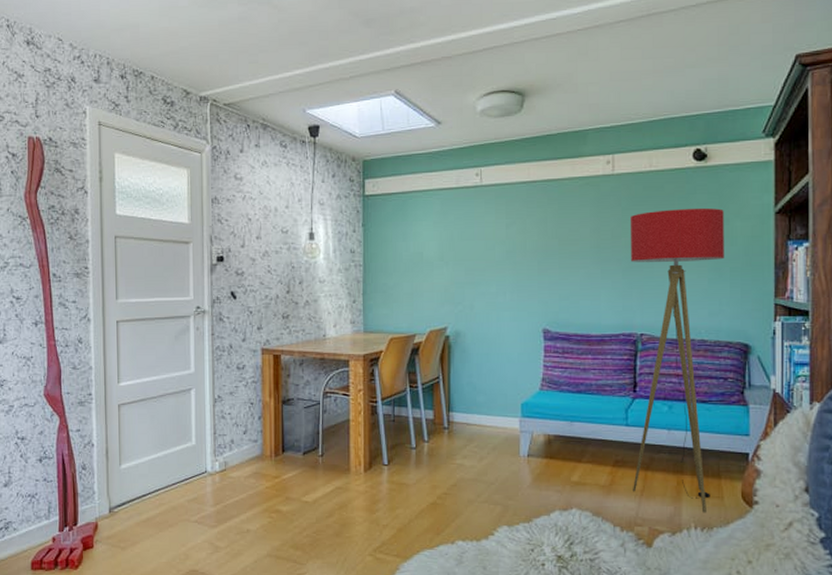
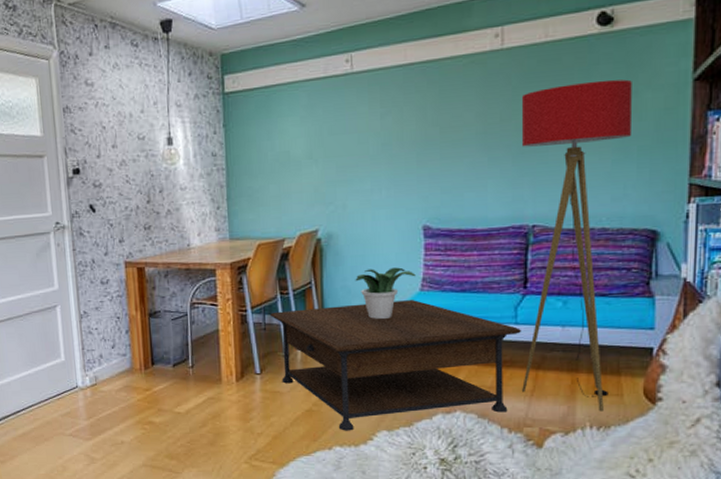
coffee table: none [400,397,632,525] -> present [270,299,522,431]
potted plant: none [480,367,536,415] -> present [355,267,416,319]

